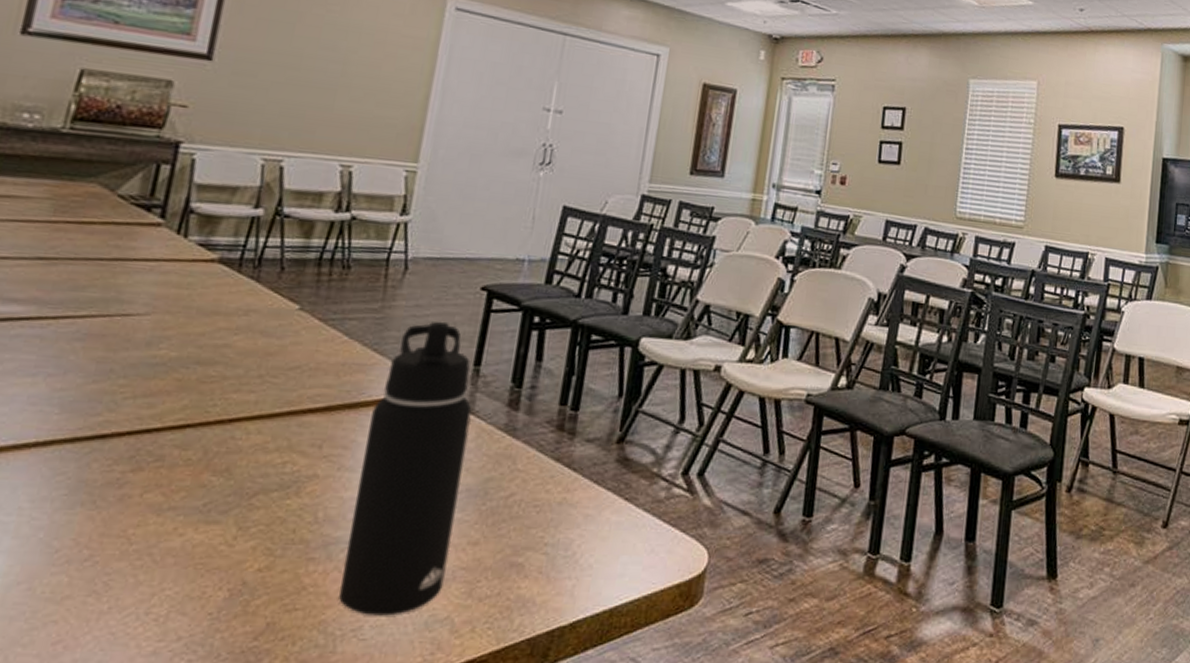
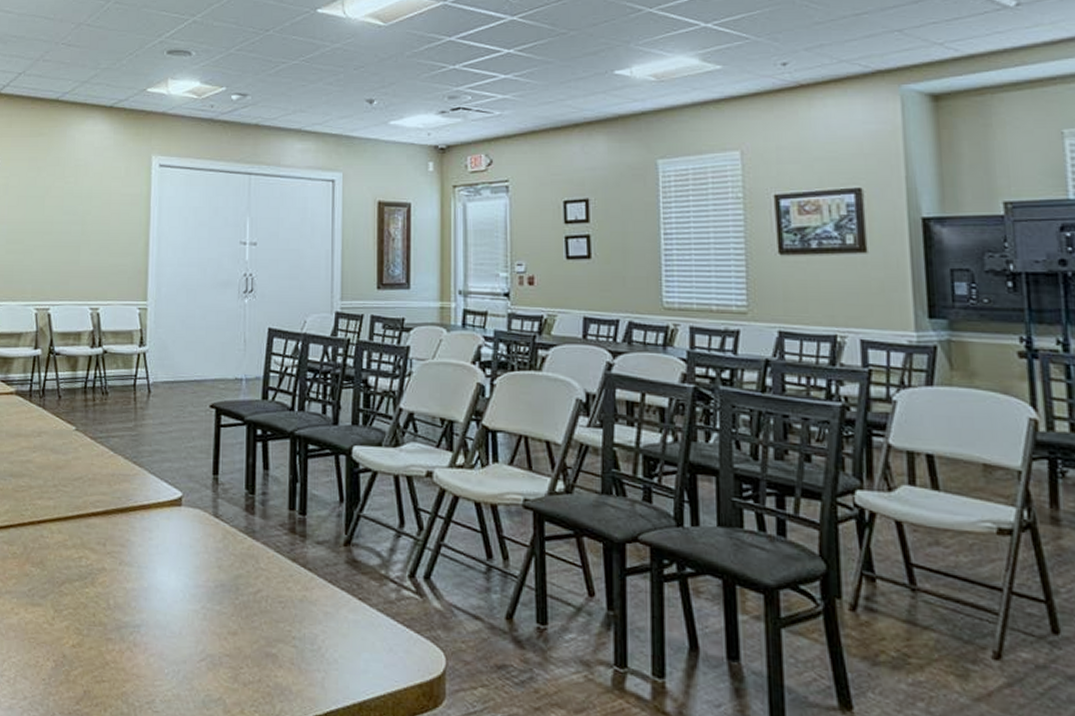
water bottle: present [339,321,472,616] -> none [133,436,217,693]

